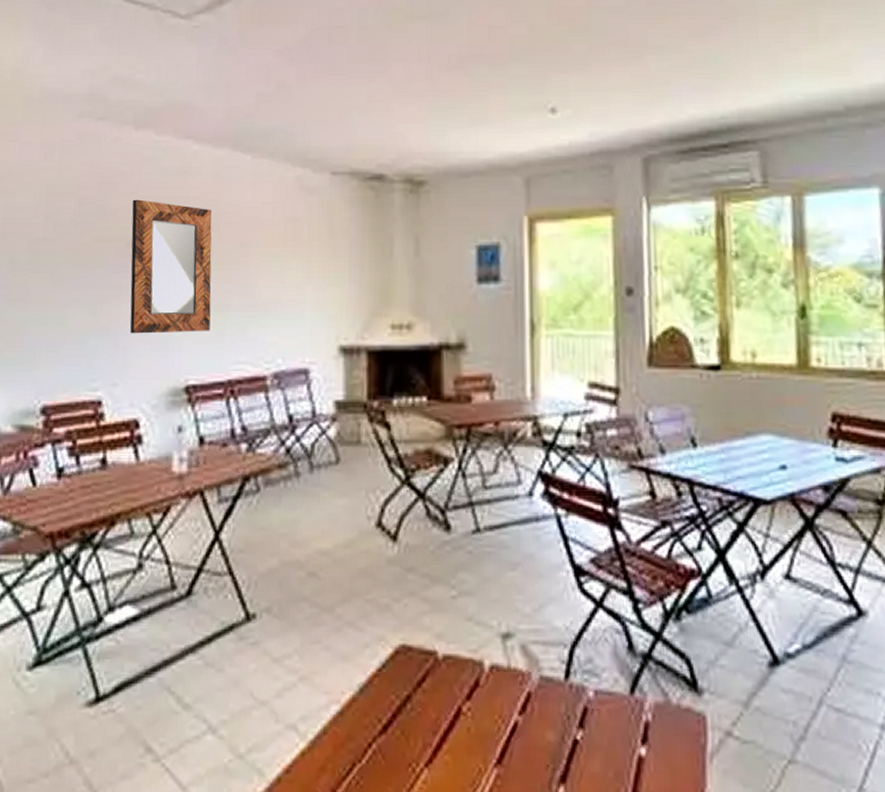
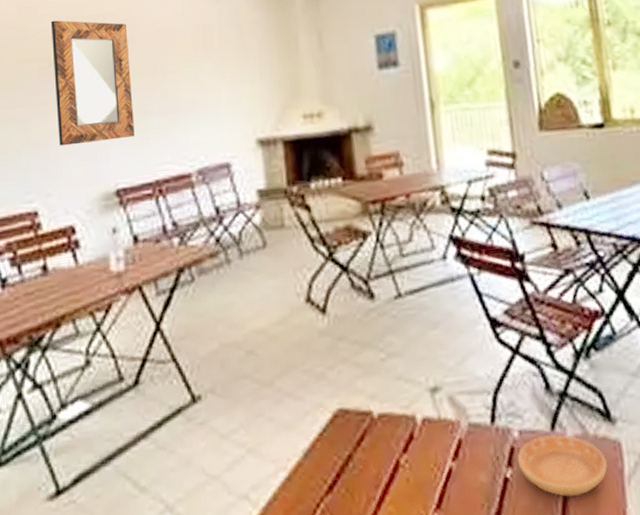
saucer: none [590,698,688,768] -> present [517,433,607,497]

